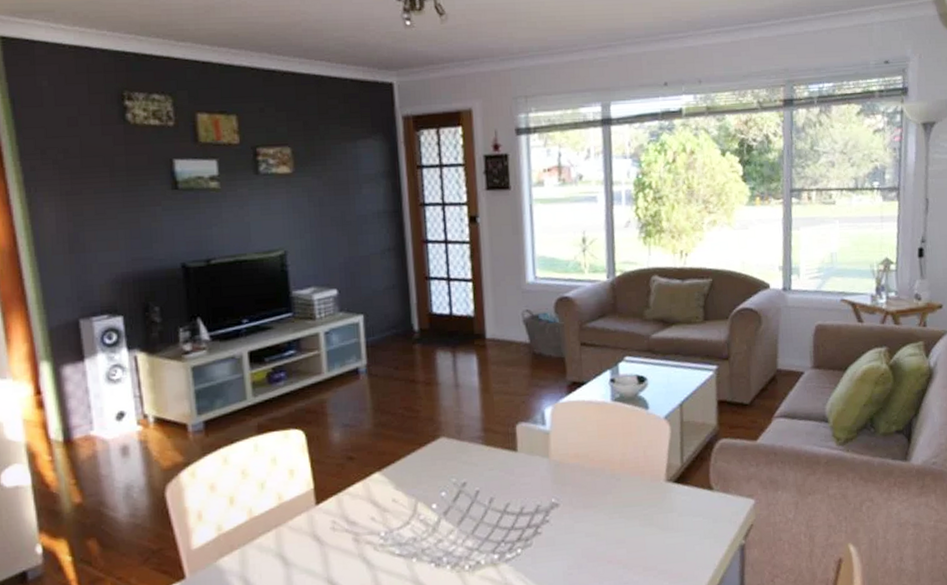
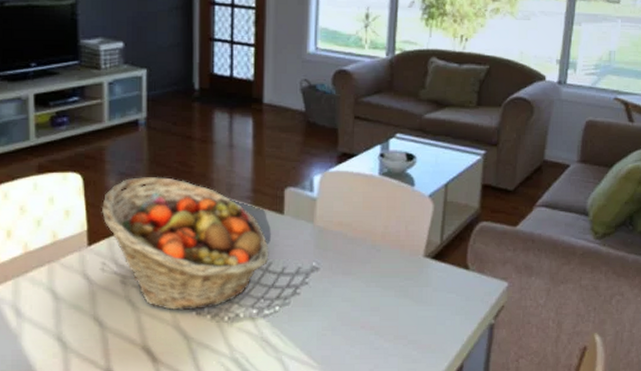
fruit basket: none [326,425,506,565] -> present [101,177,269,311]

